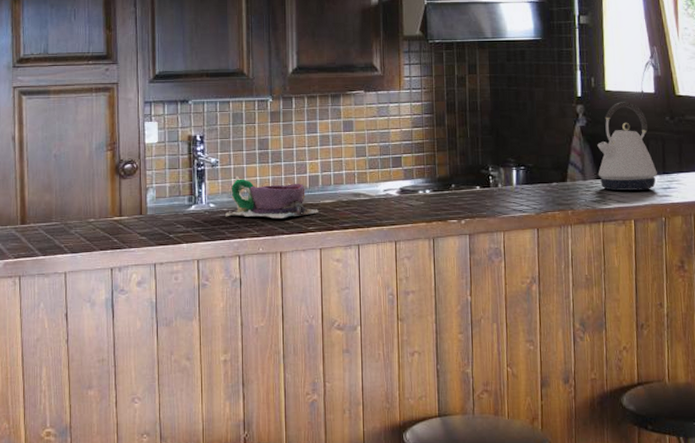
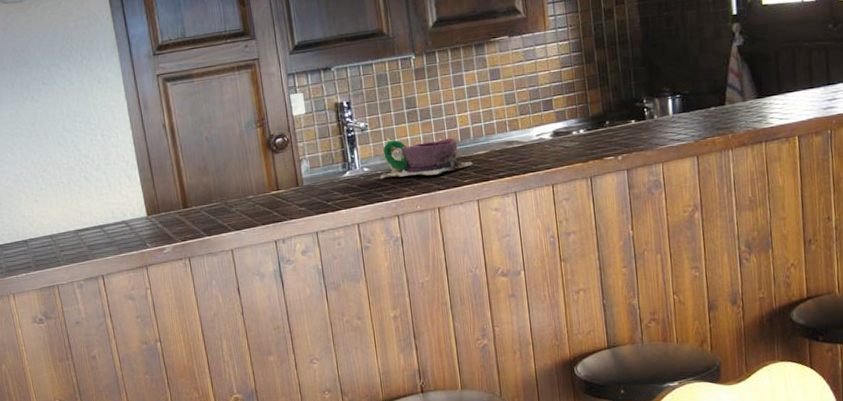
kettle: present [597,102,657,191] -> none [756,13,821,109]

